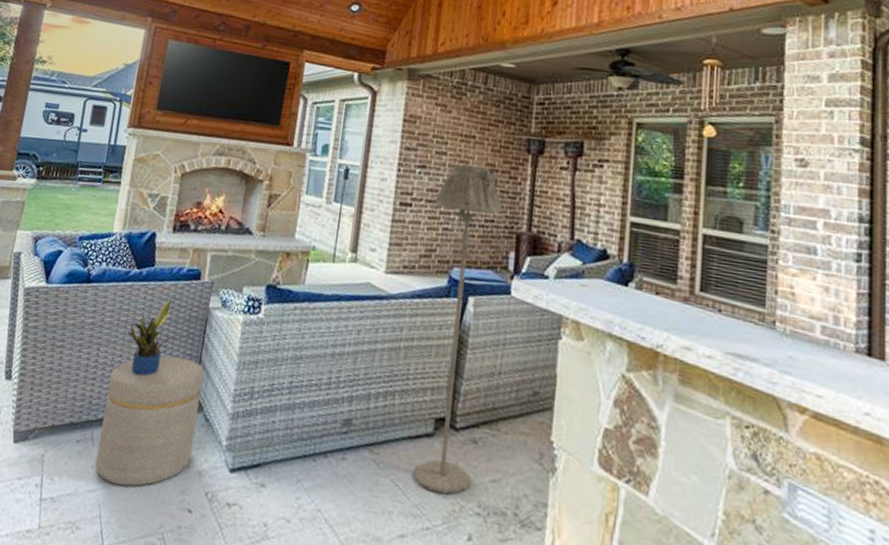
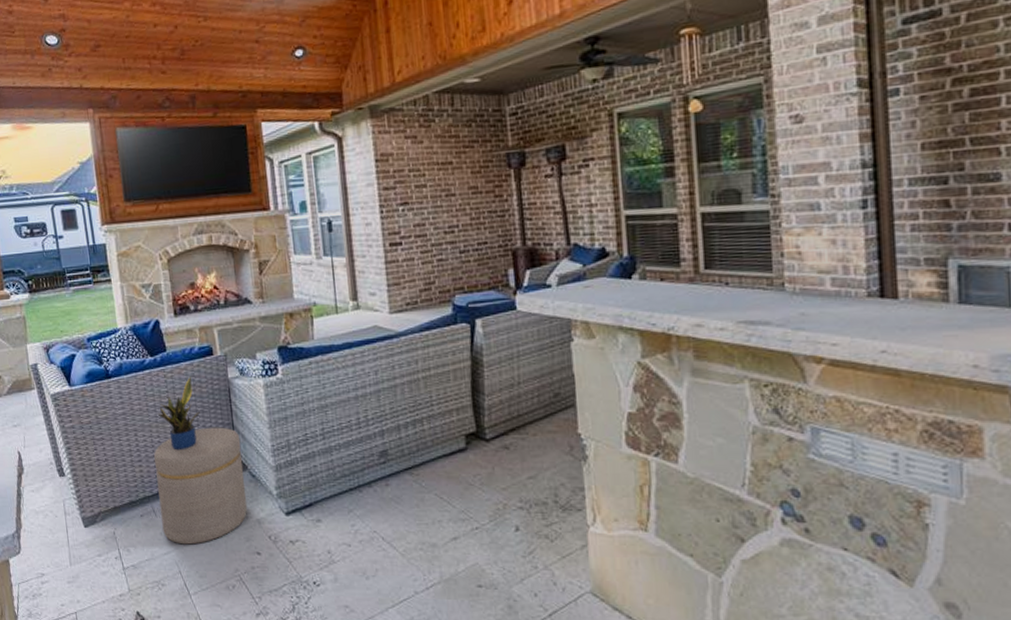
floor lamp: present [414,165,502,495] -> none [424,191,508,497]

